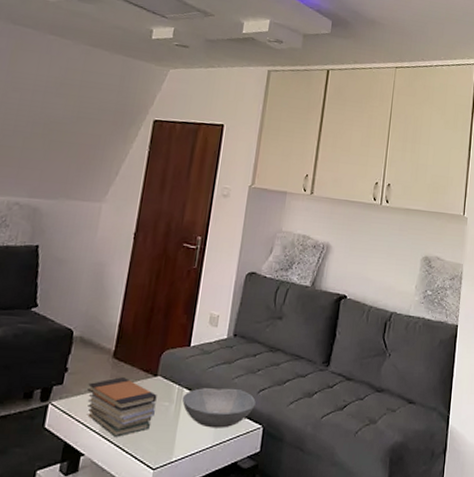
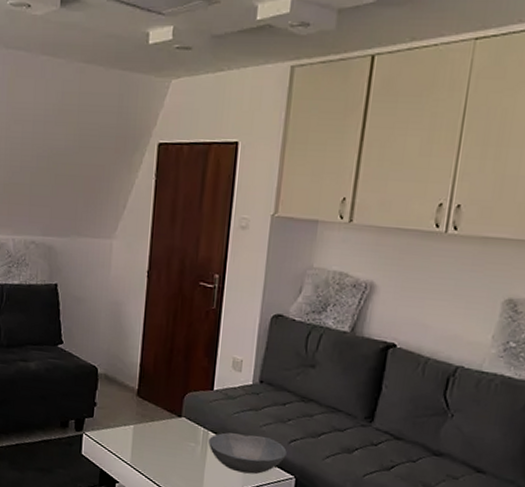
book stack: present [87,377,157,437] -> none [116,415,183,470]

